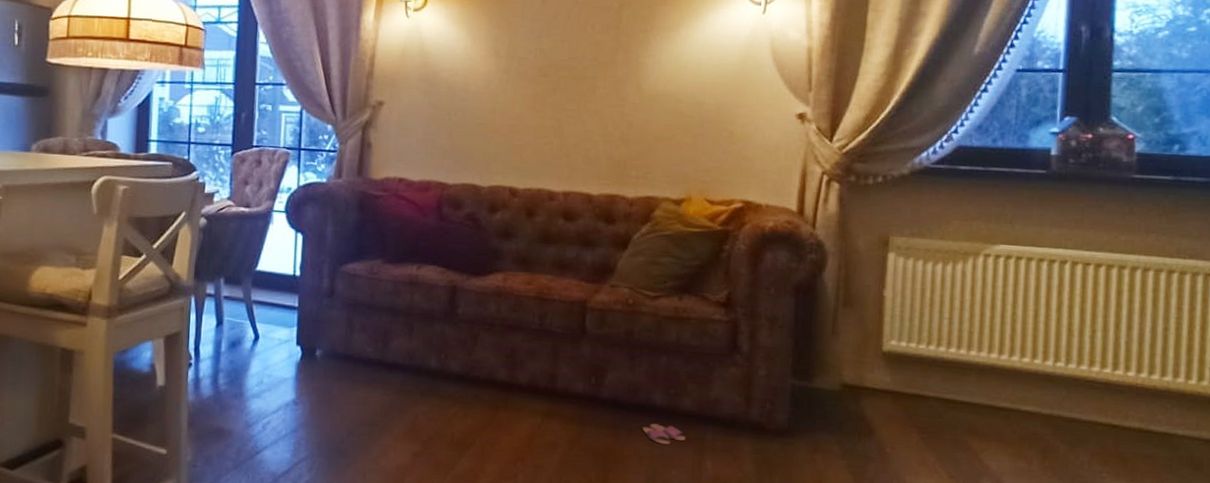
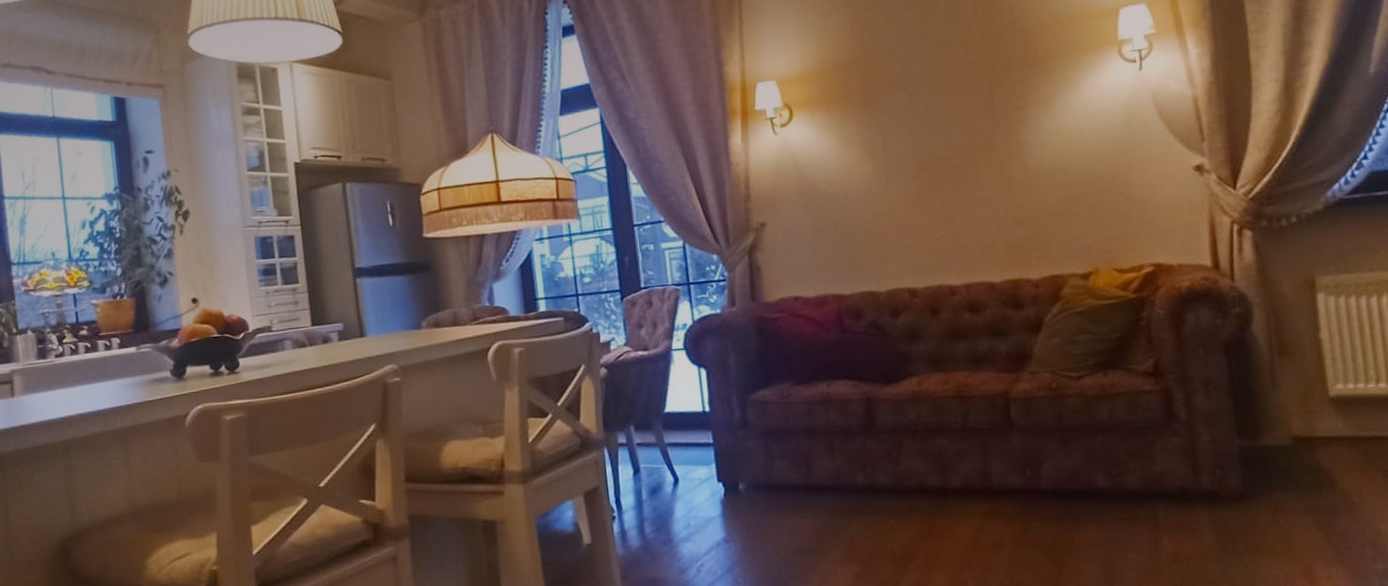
slippers: present [642,423,686,444] -> none [1089,508,1137,528]

